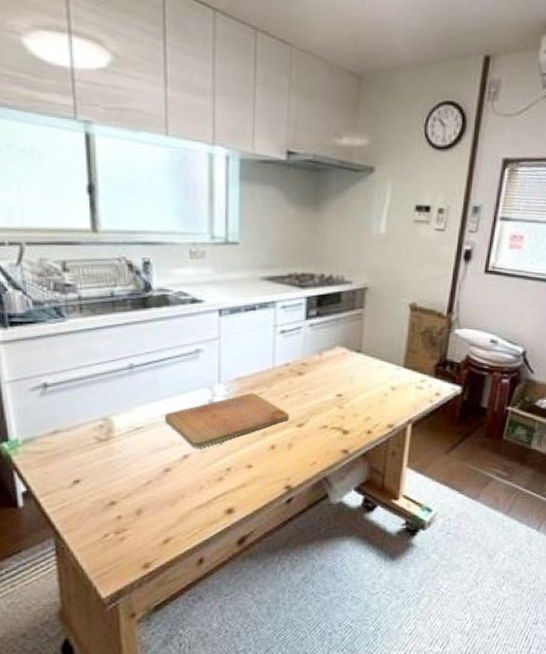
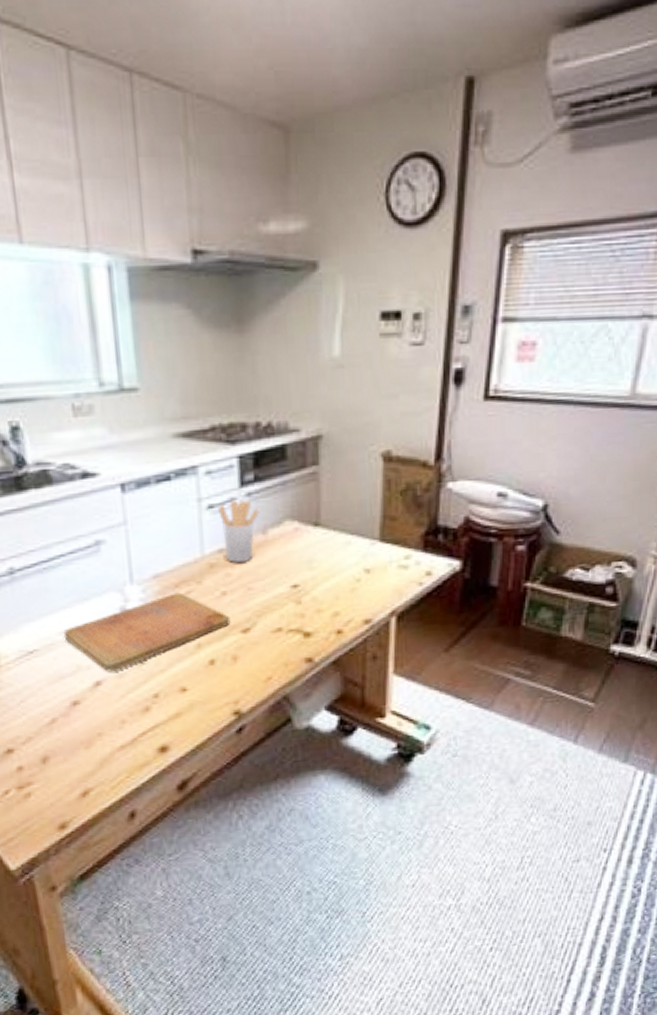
utensil holder: none [288,329,318,374] -> present [218,499,260,563]

